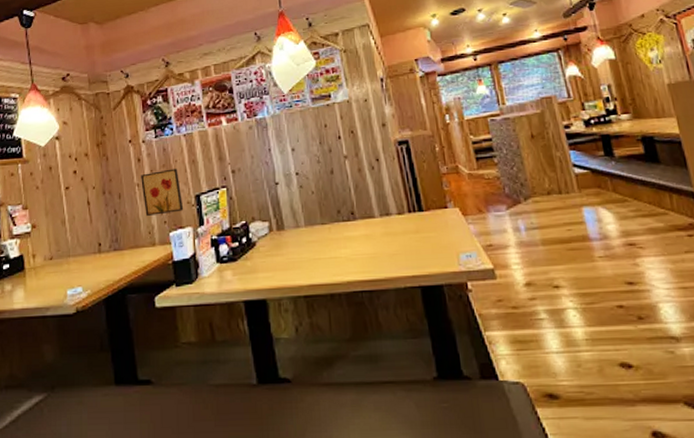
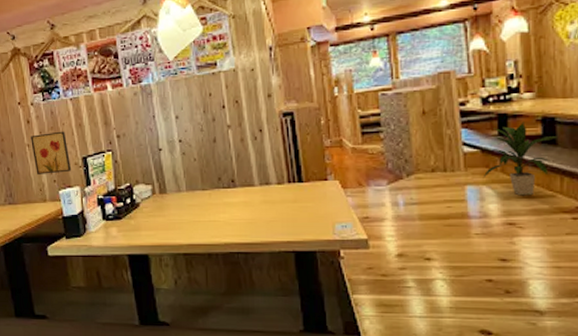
indoor plant: none [597,141,659,215] -> present [482,121,557,196]

